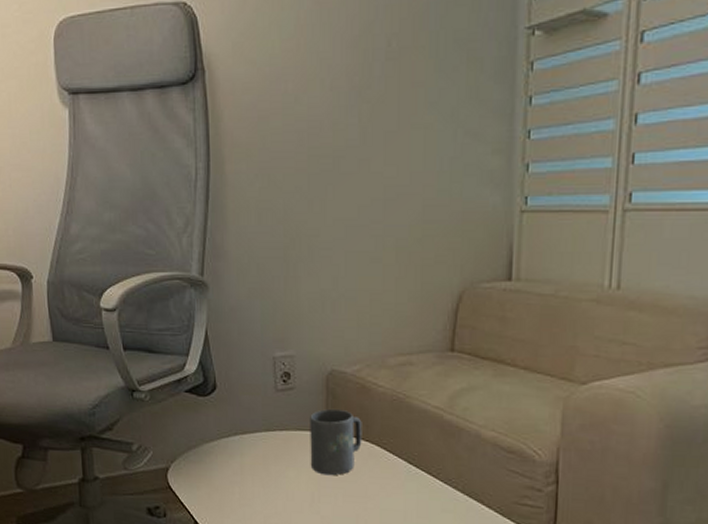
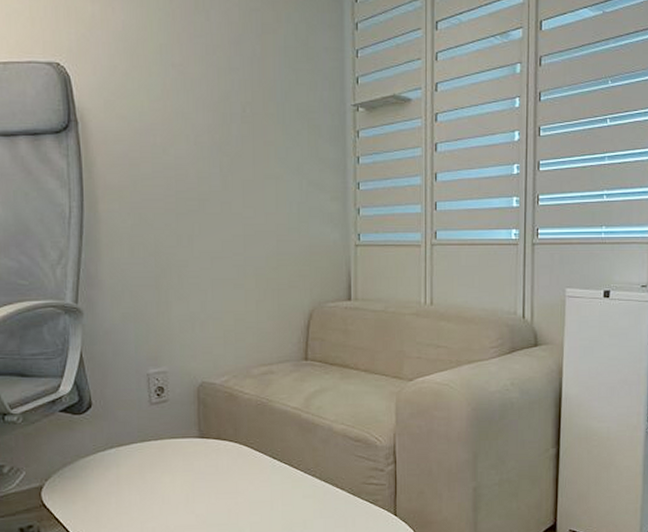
mug: present [310,409,362,475] -> none [183,417,232,476]

